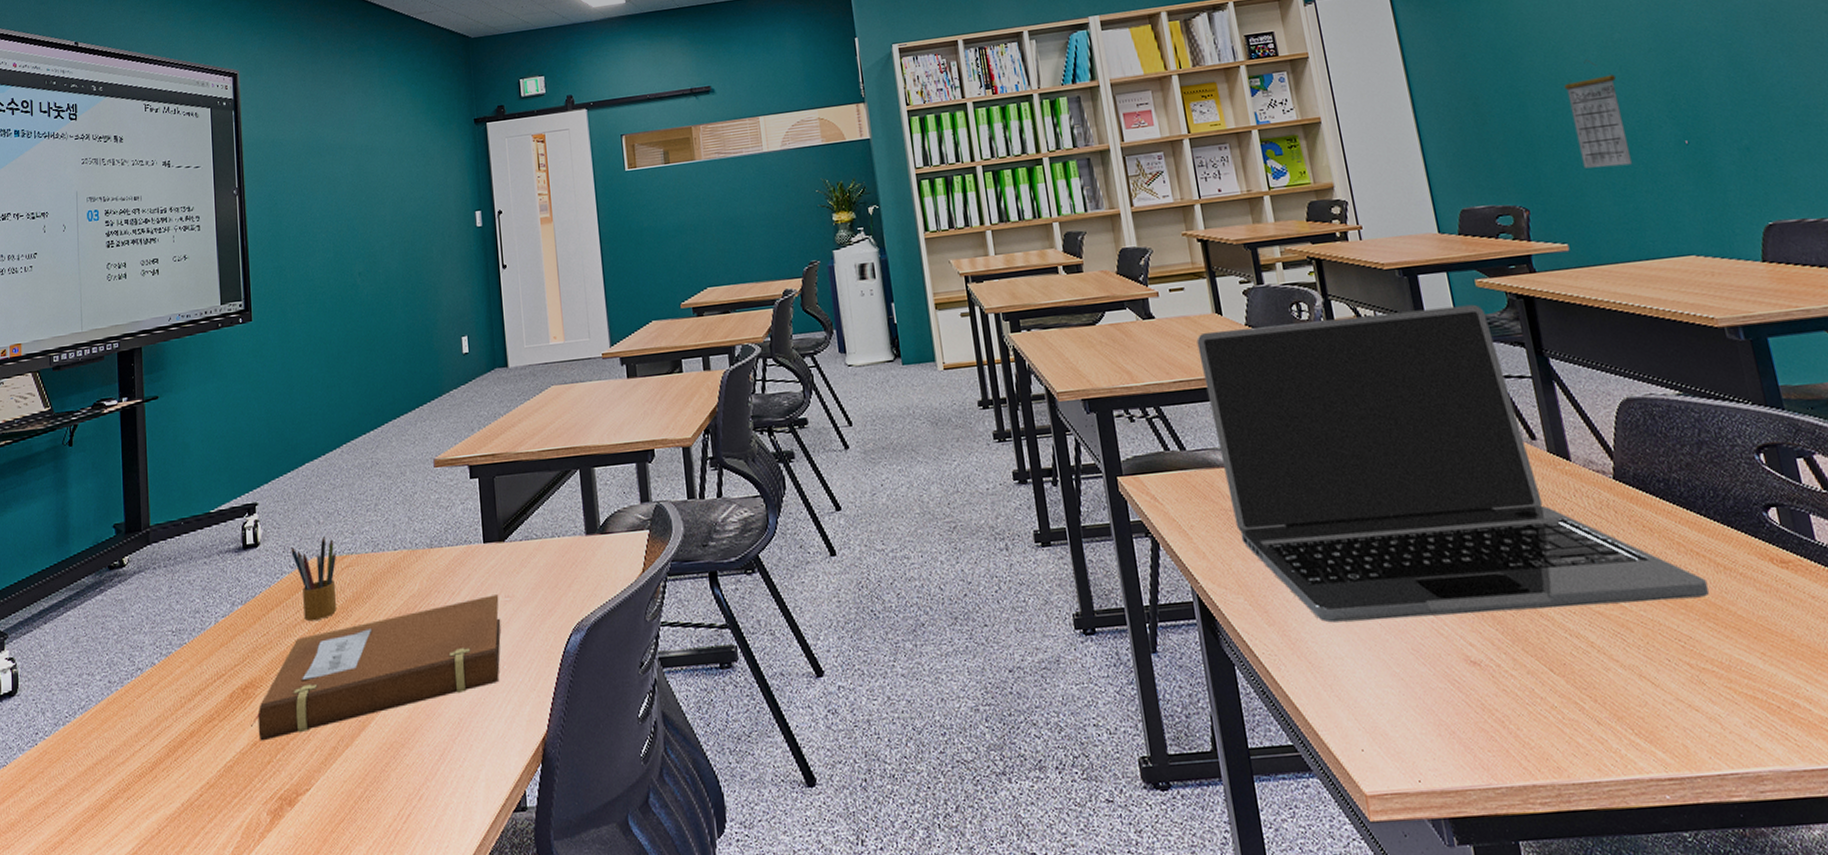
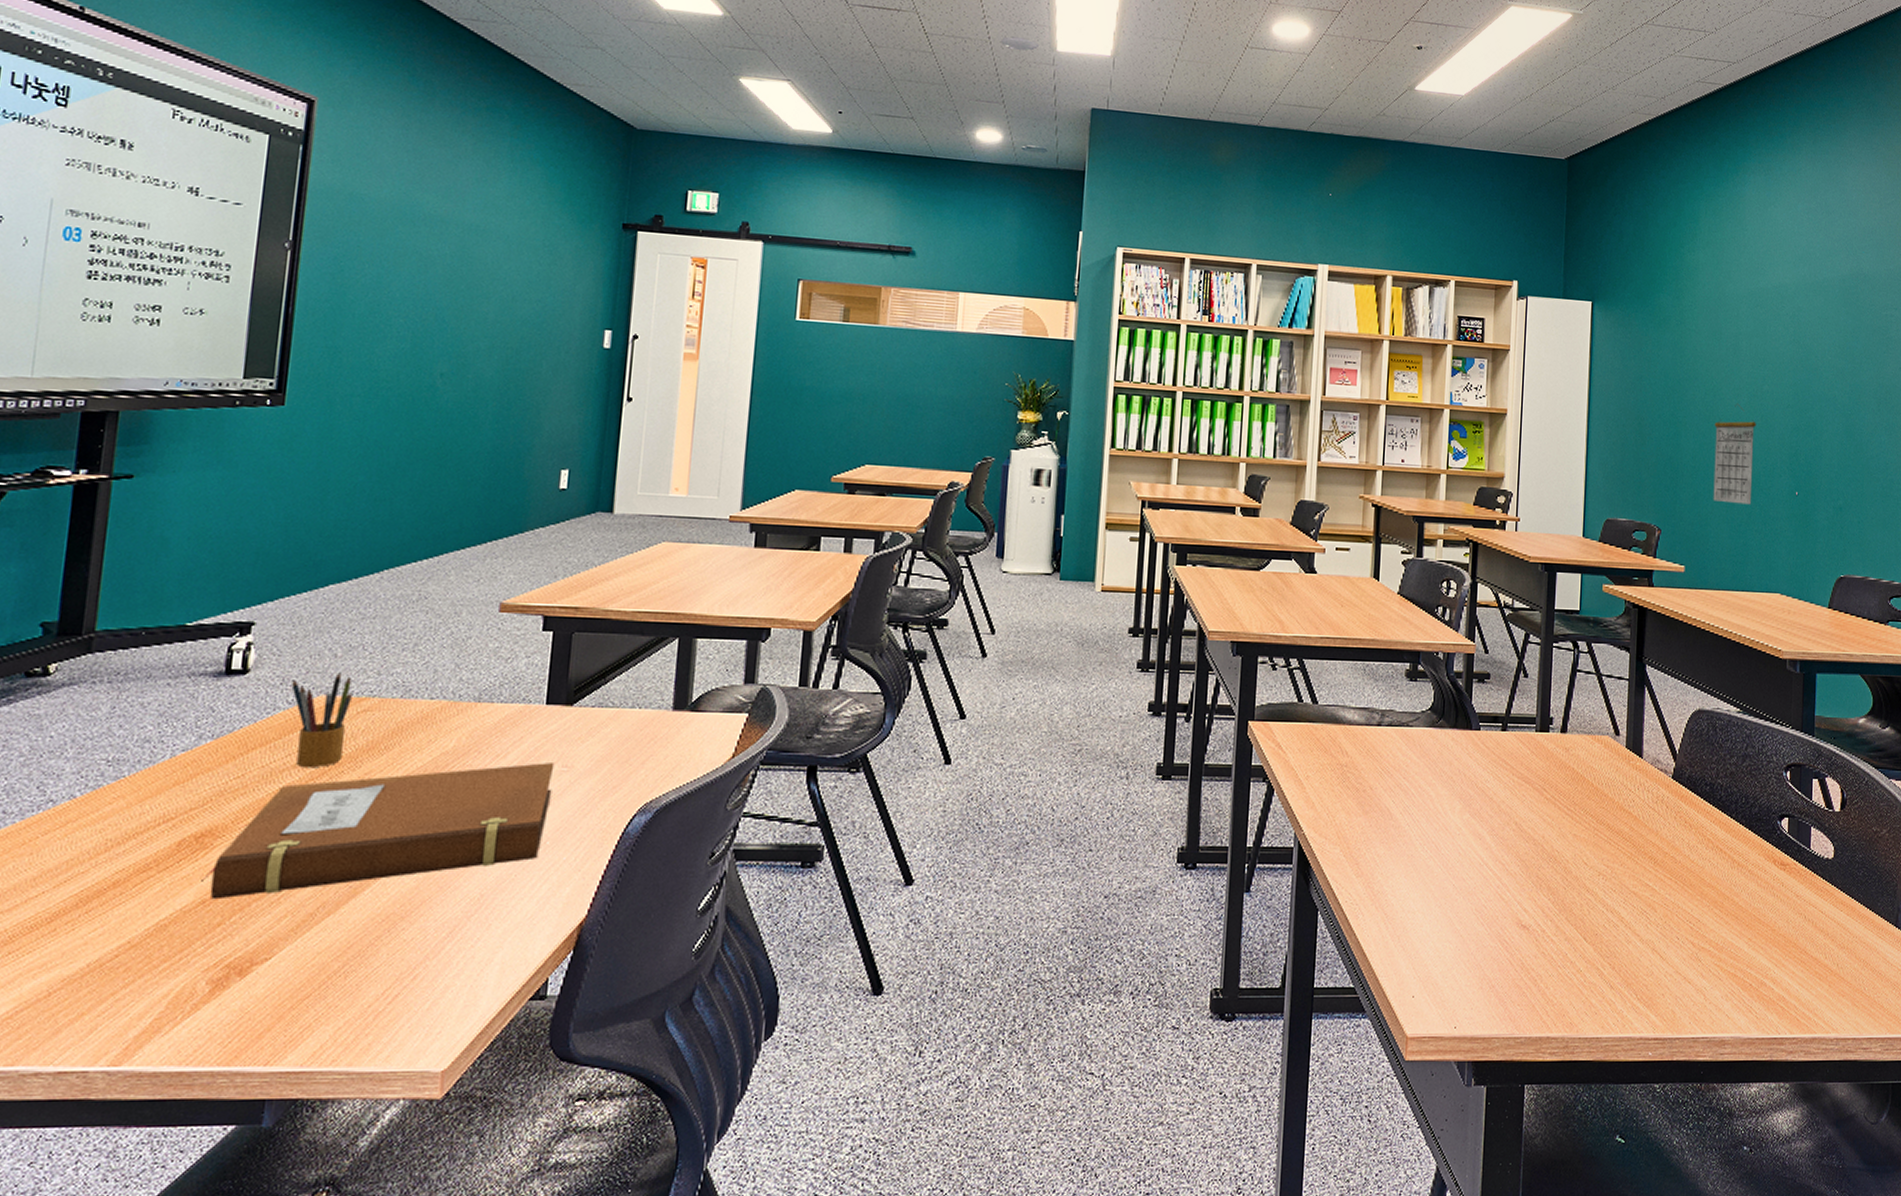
laptop: present [1196,304,1709,623] -> none [1348,594,1722,888]

